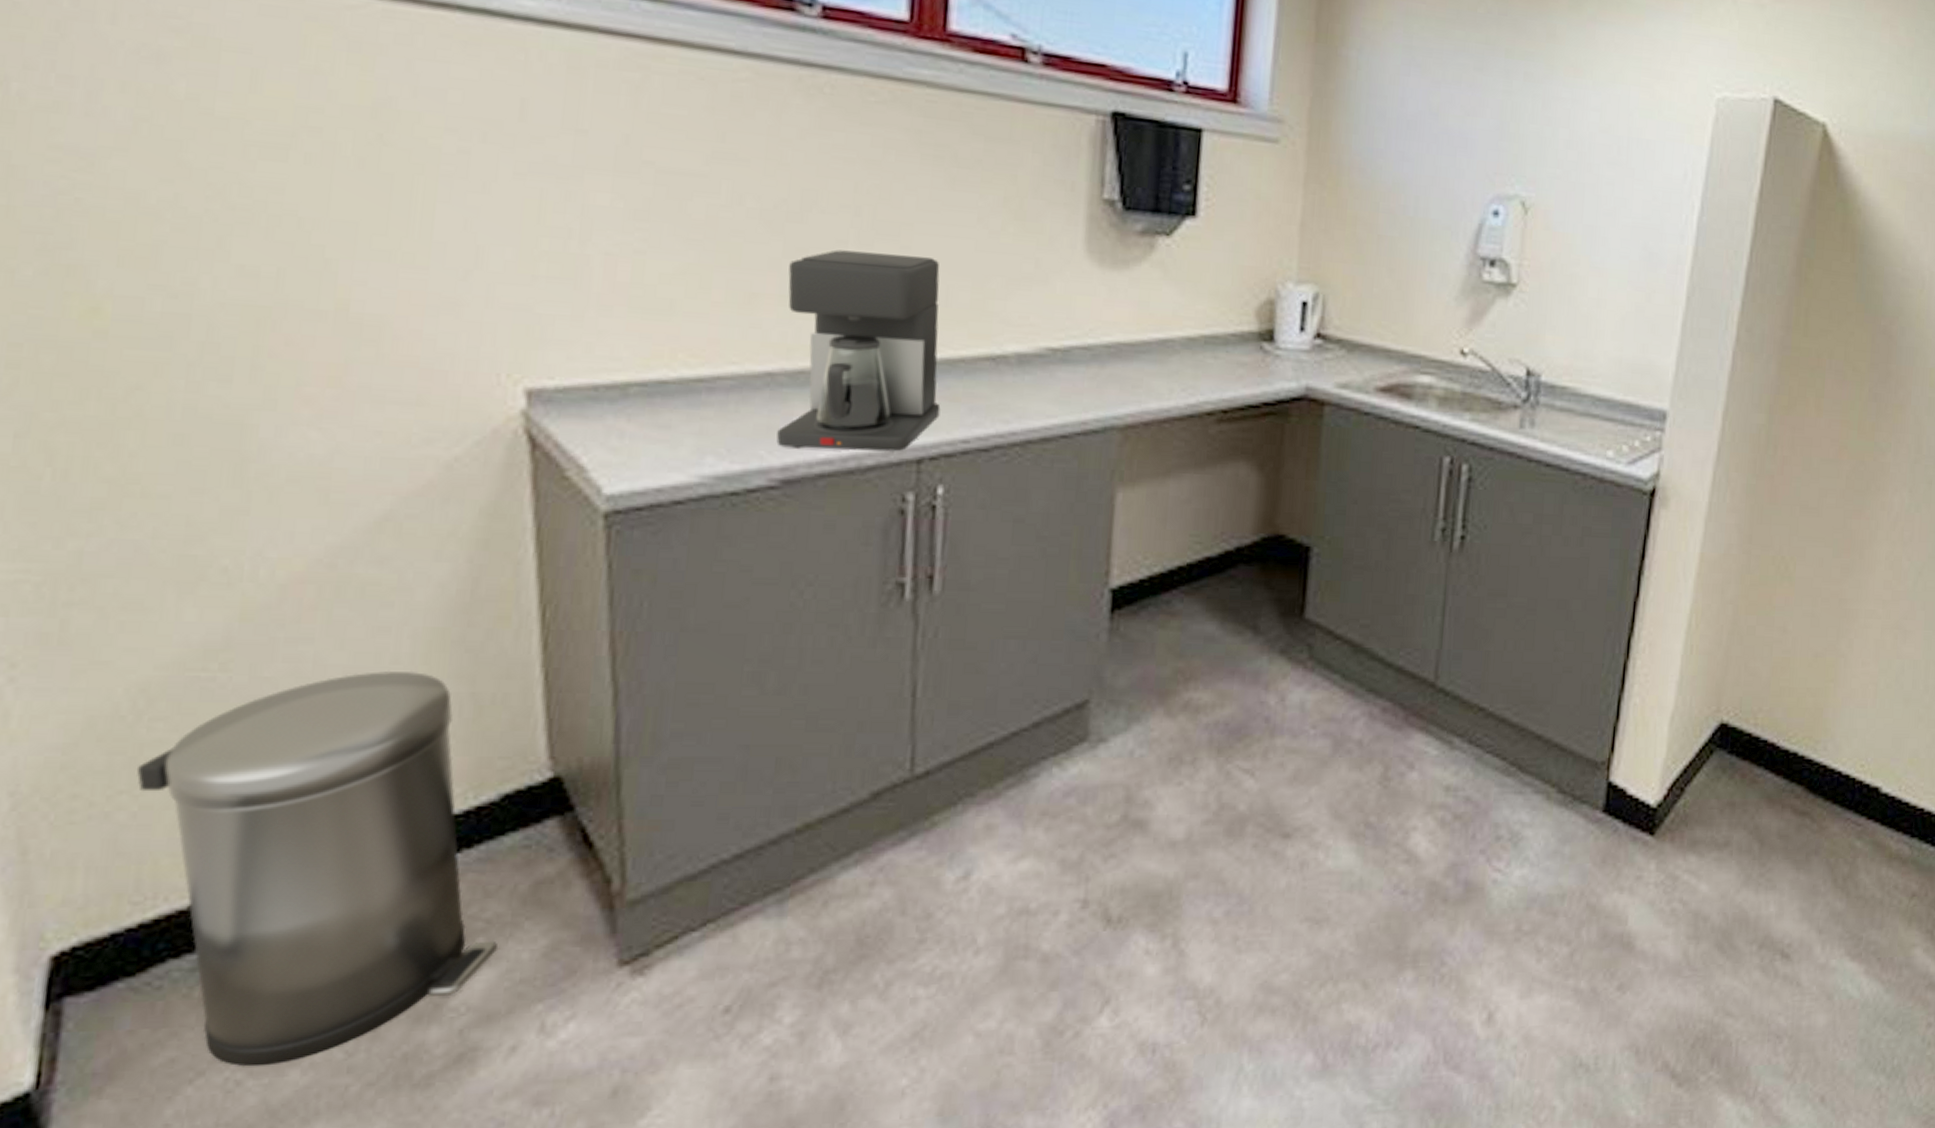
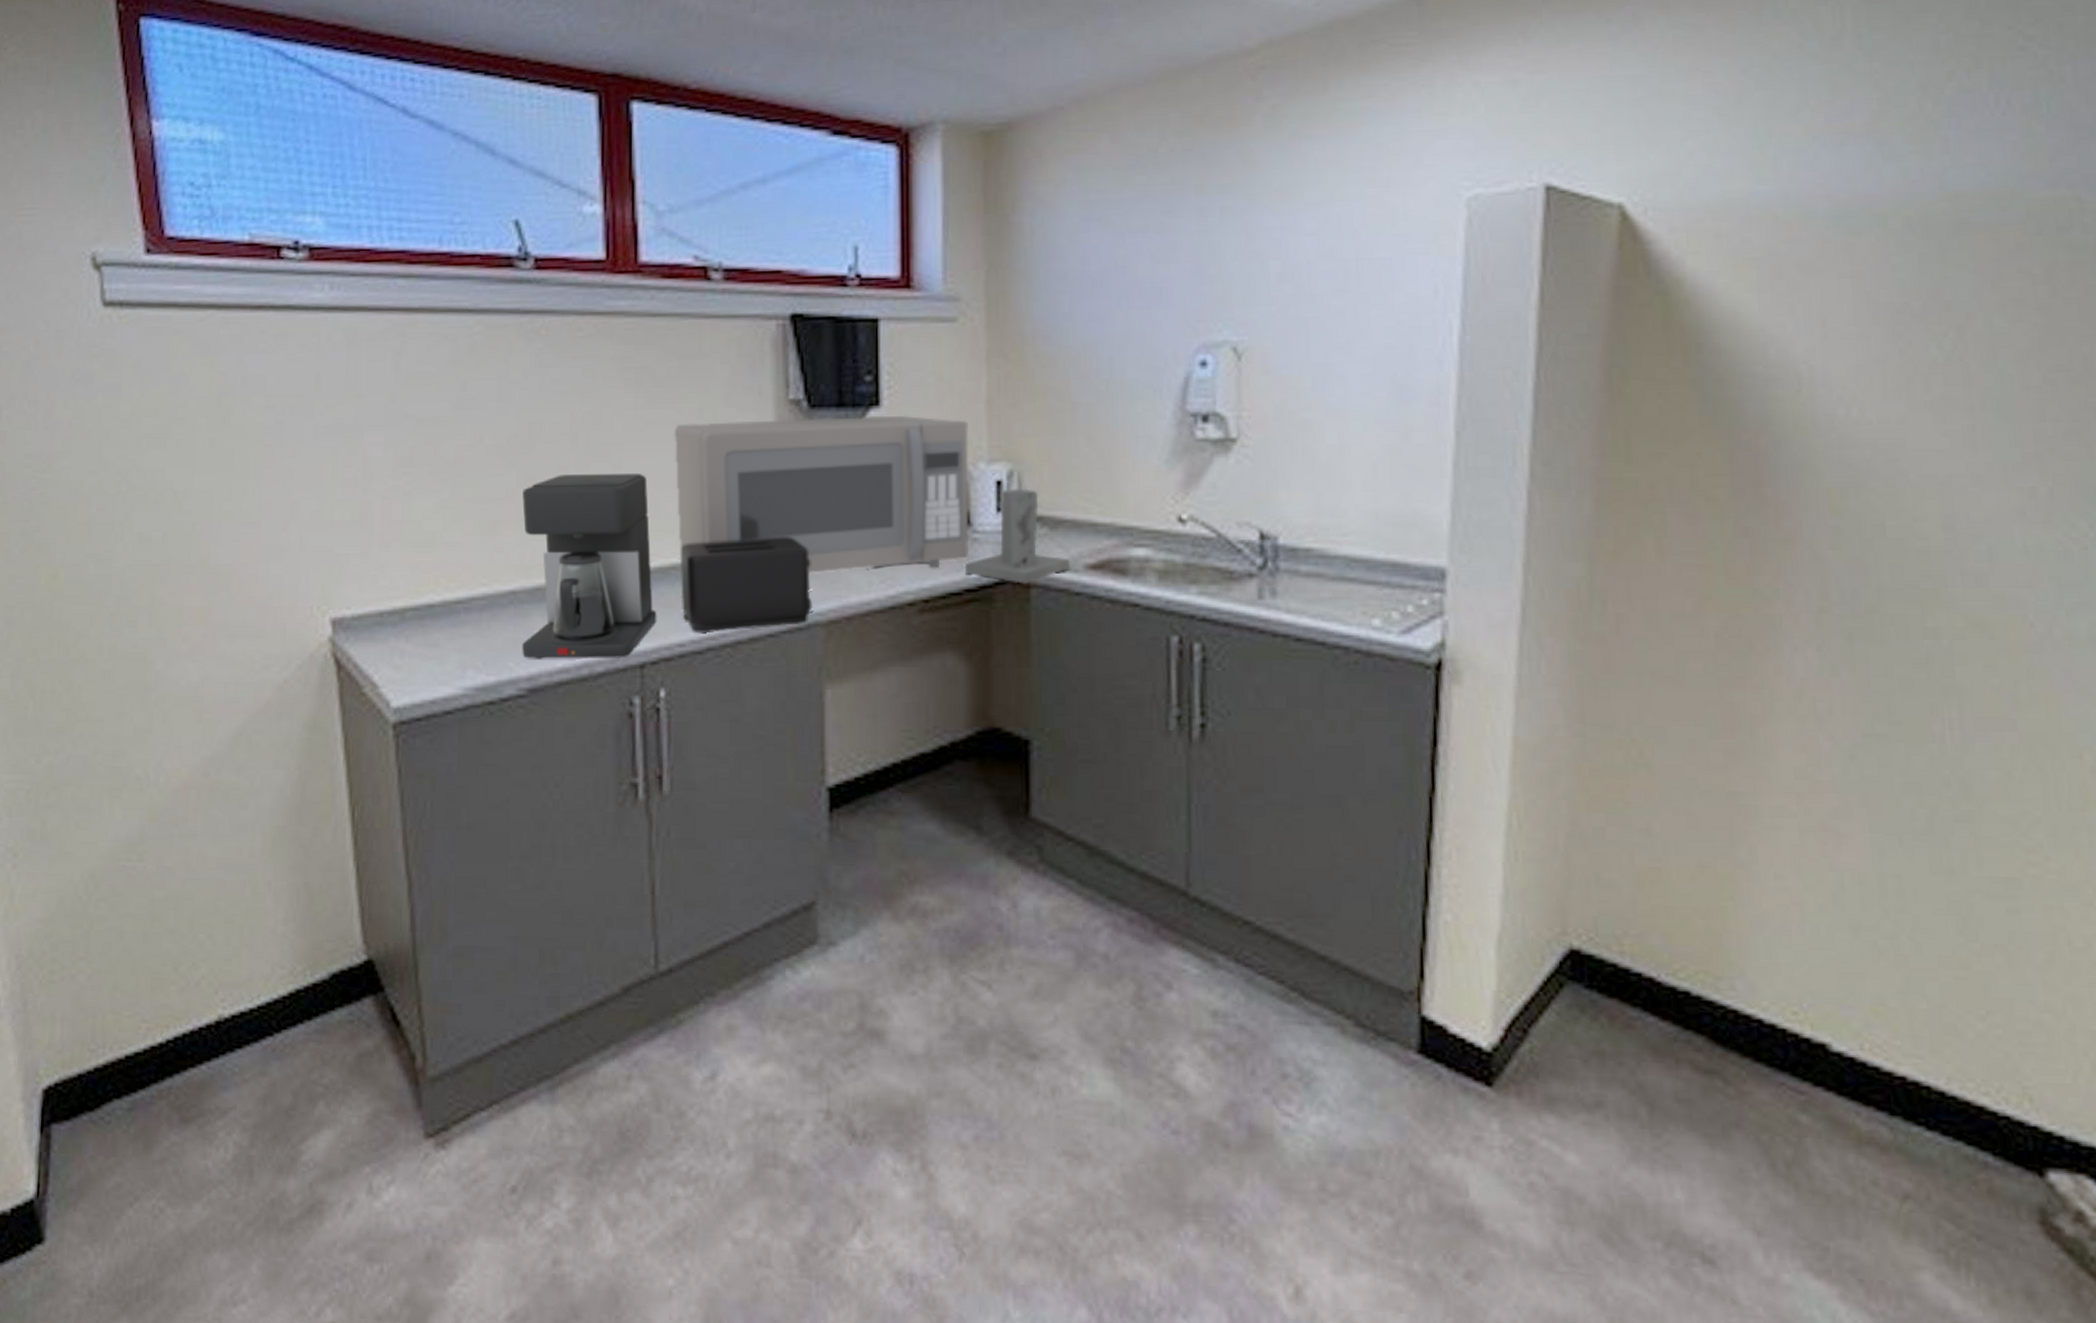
pedal bin: present [136,670,497,1067] -> none [89,862,334,1197]
toaster: none [968,335,1113,431] -> present [681,537,813,634]
microwave: none [969,210,1281,382] -> present [674,415,969,573]
paper towel roll: none [1265,310,1364,401] -> present [965,488,1071,584]

